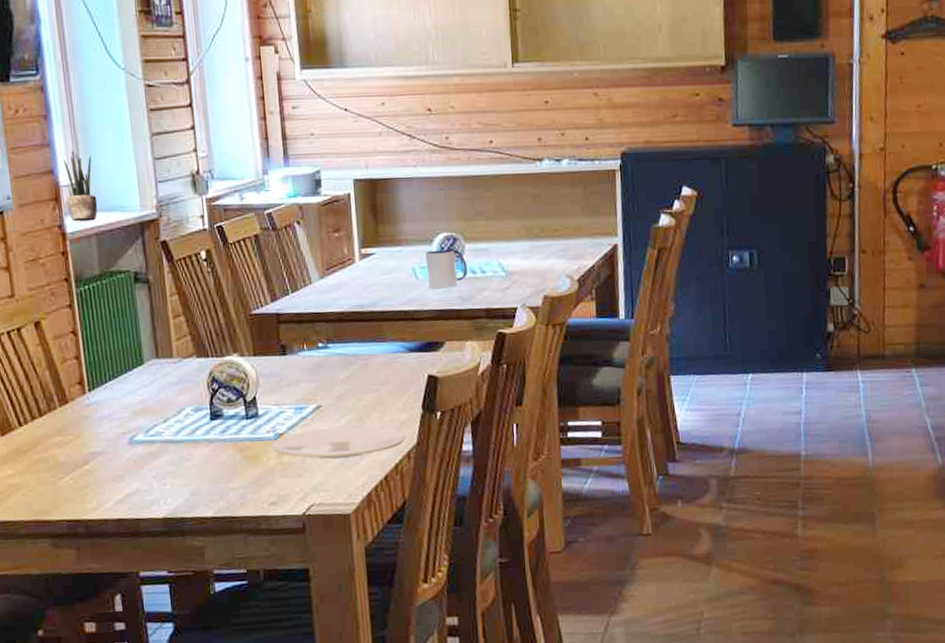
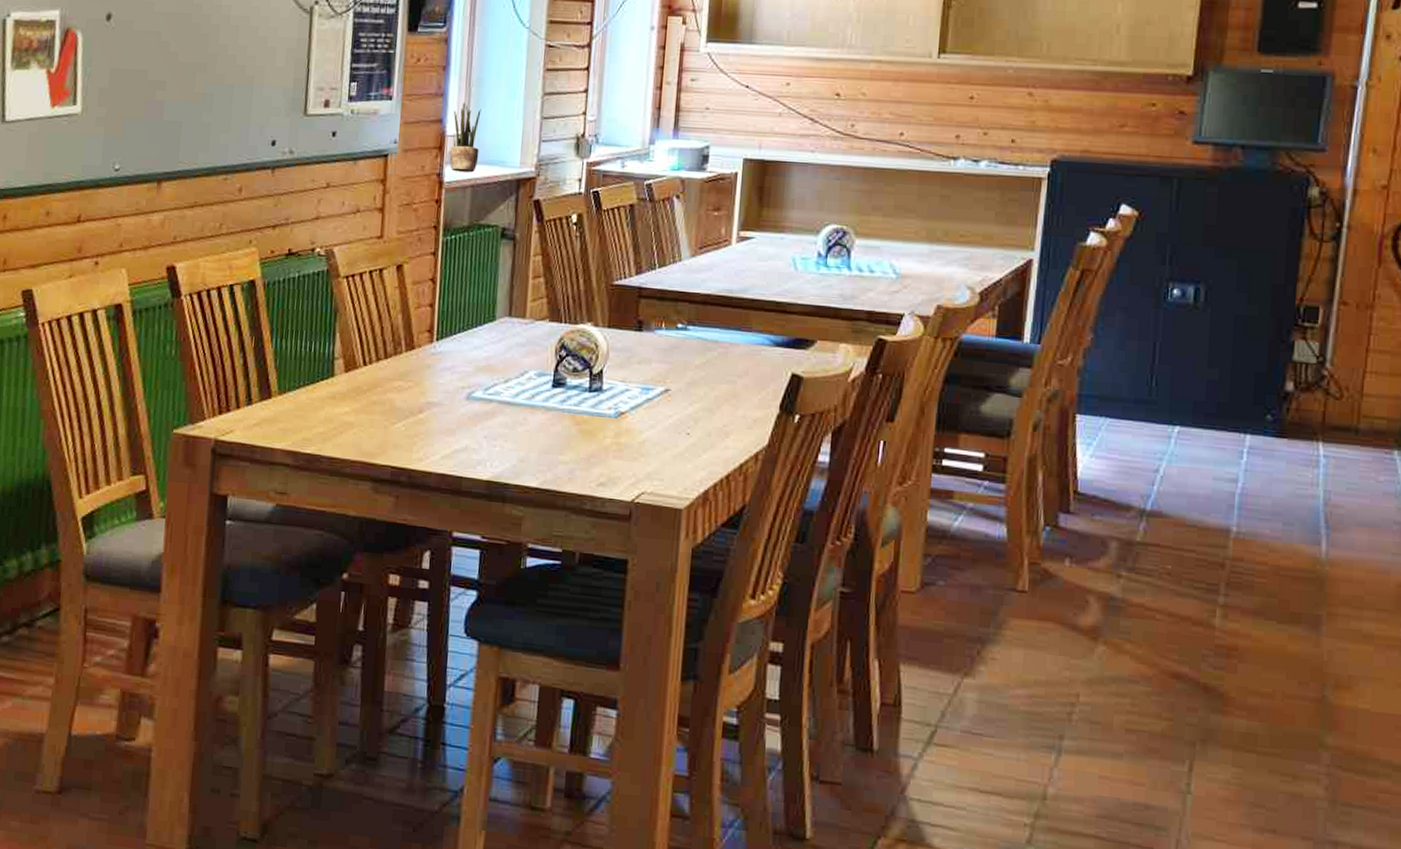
plate: present [271,426,406,459] -> none [611,413,757,449]
mug: present [425,249,467,289] -> none [807,241,854,284]

